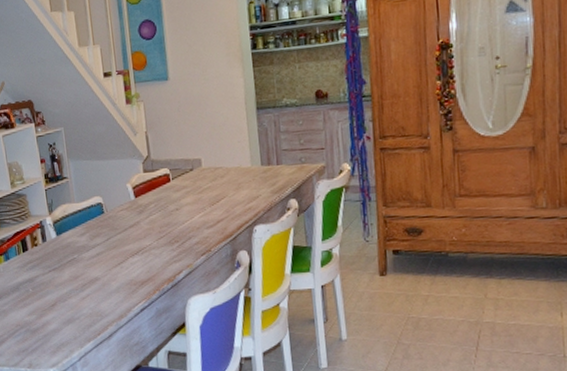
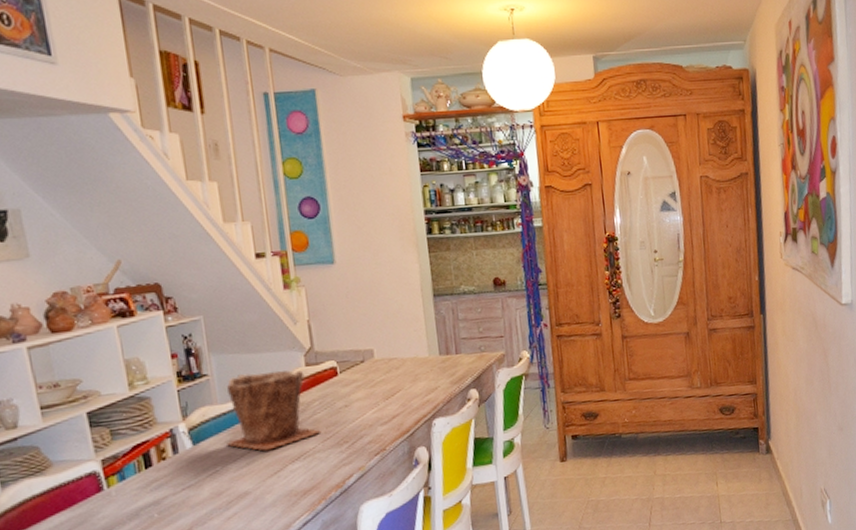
plant pot: none [80,175,156,245] -> present [225,370,322,451]

